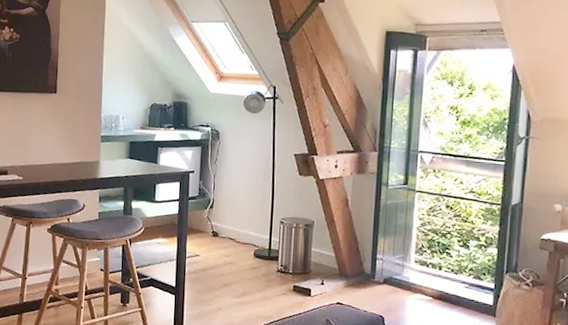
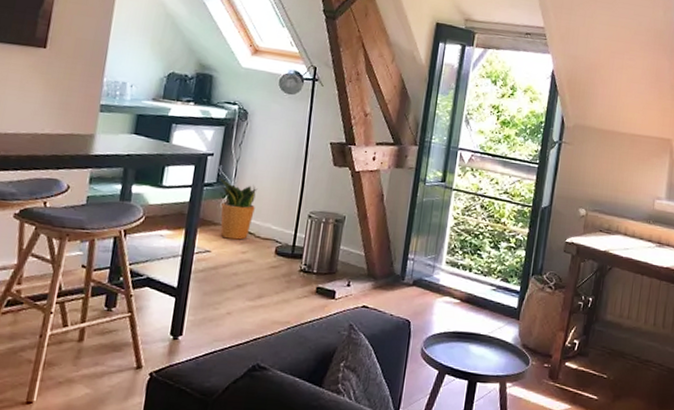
potted plant: none [201,192,234,245] -> present [220,179,258,240]

